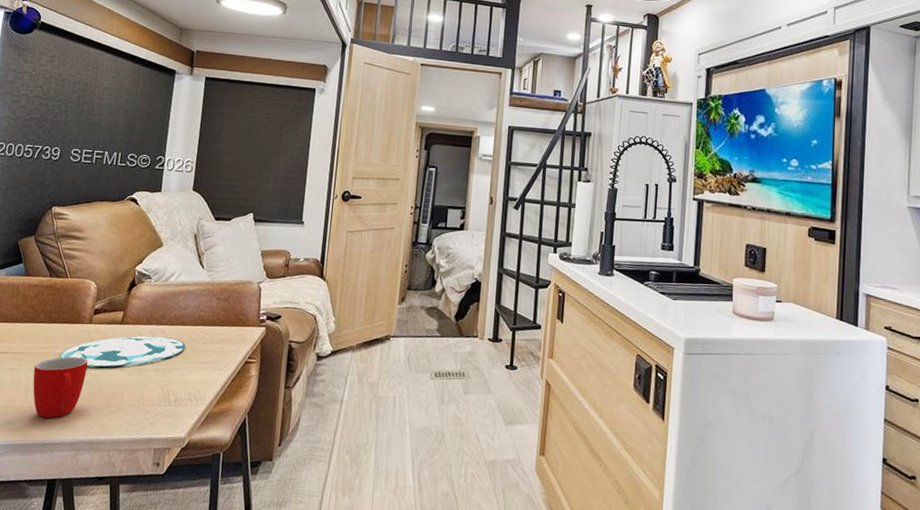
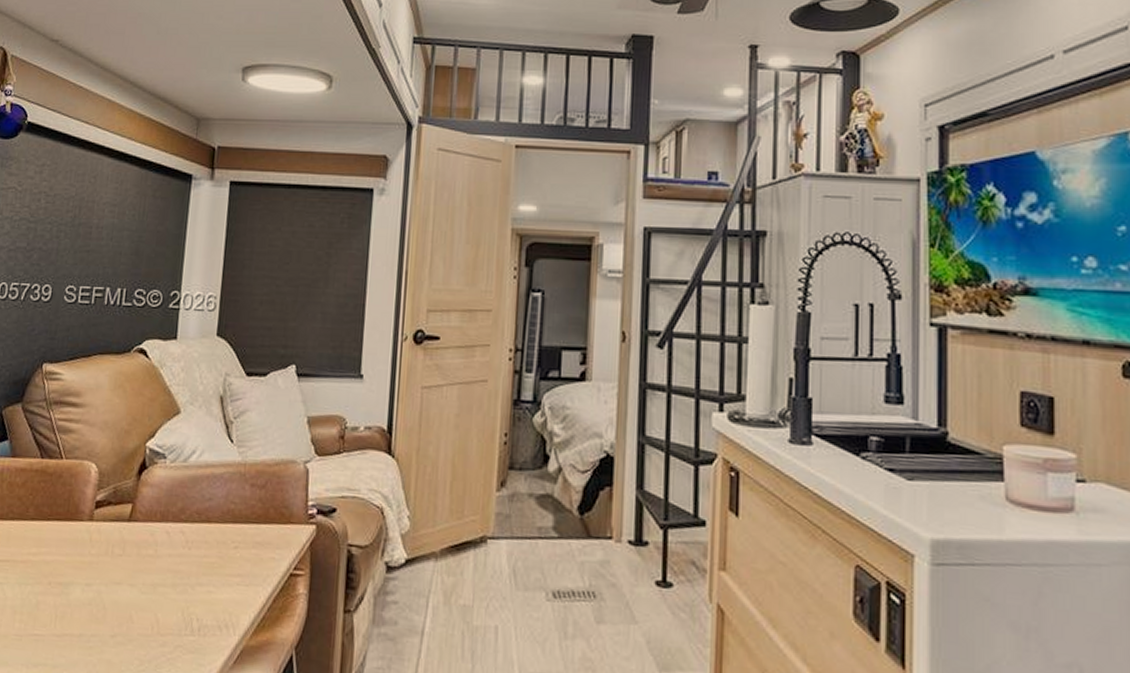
mug: present [32,356,89,419] -> none [21,565,89,651]
plate: present [59,335,186,367] -> none [53,537,212,581]

